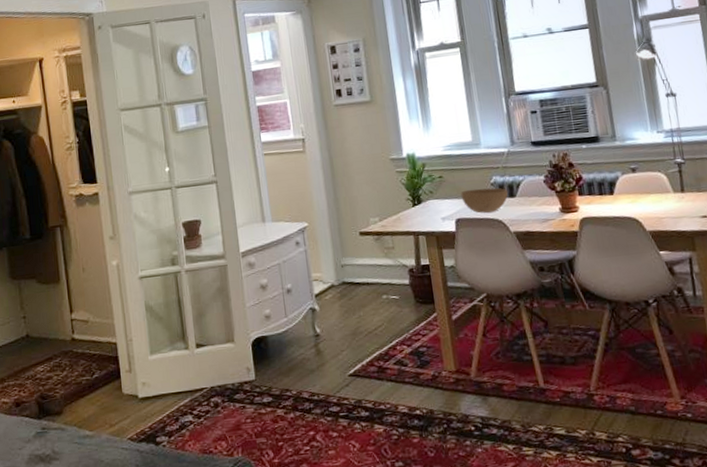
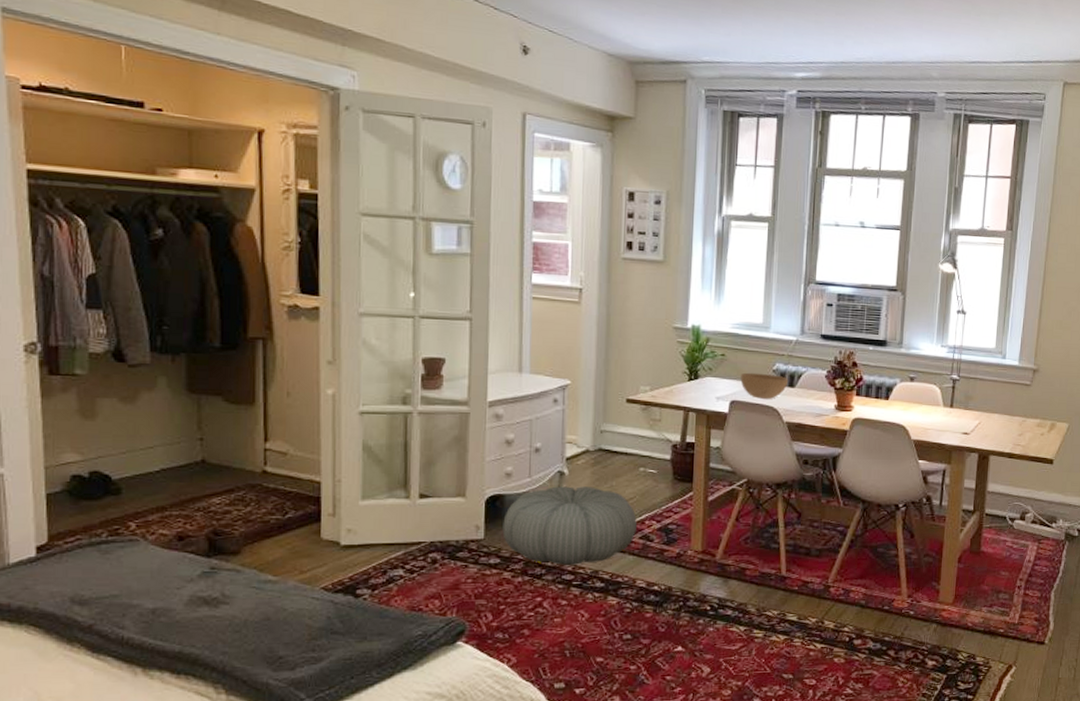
pouf: none [269,319,390,398] -> present [502,486,637,565]

